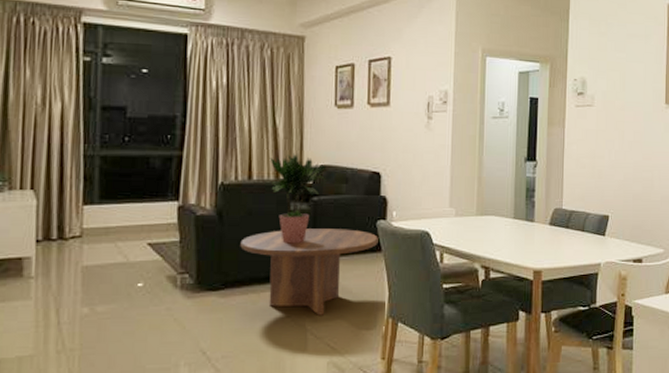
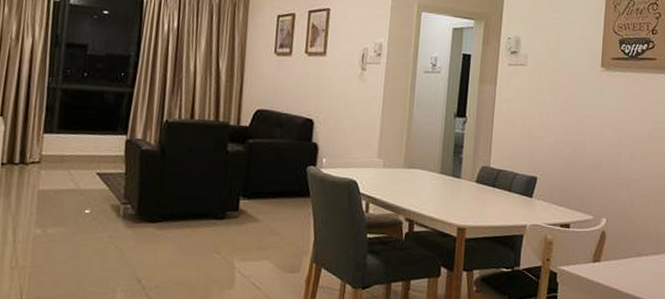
coffee table: present [240,229,378,315] -> none [179,169,308,255]
potted plant: present [270,153,328,244] -> none [210,96,263,183]

